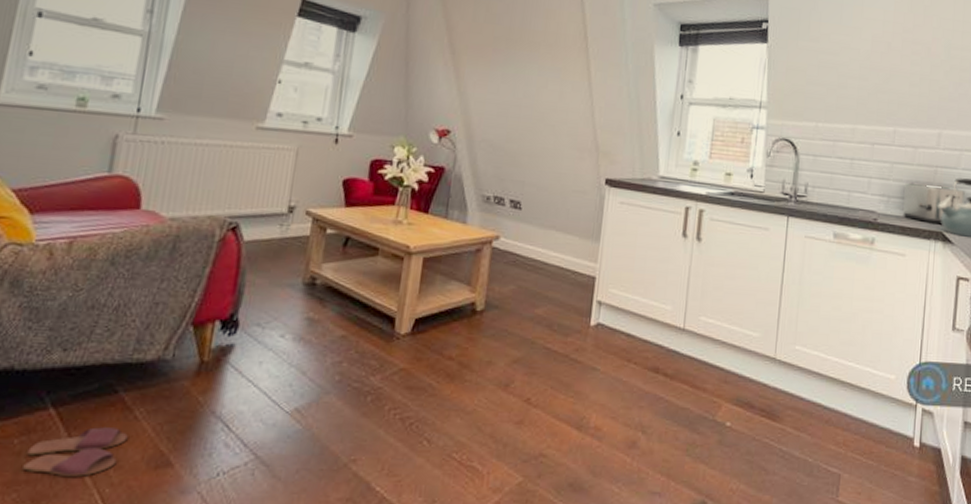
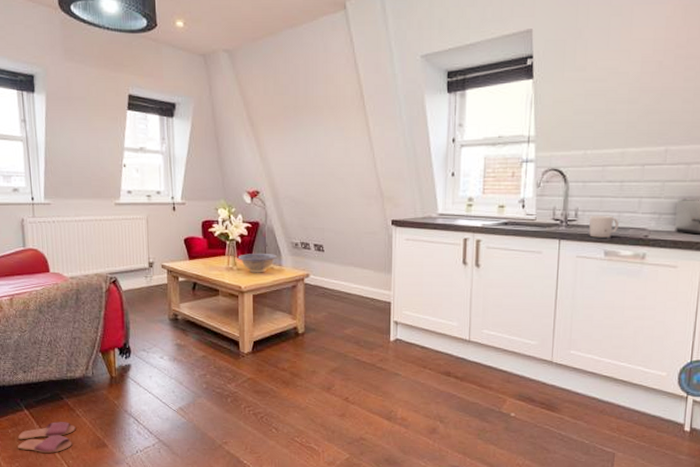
decorative bowl: none [410,205,462,231] -> present [237,253,277,273]
mug: none [818,193,848,218] -> present [589,216,619,238]

